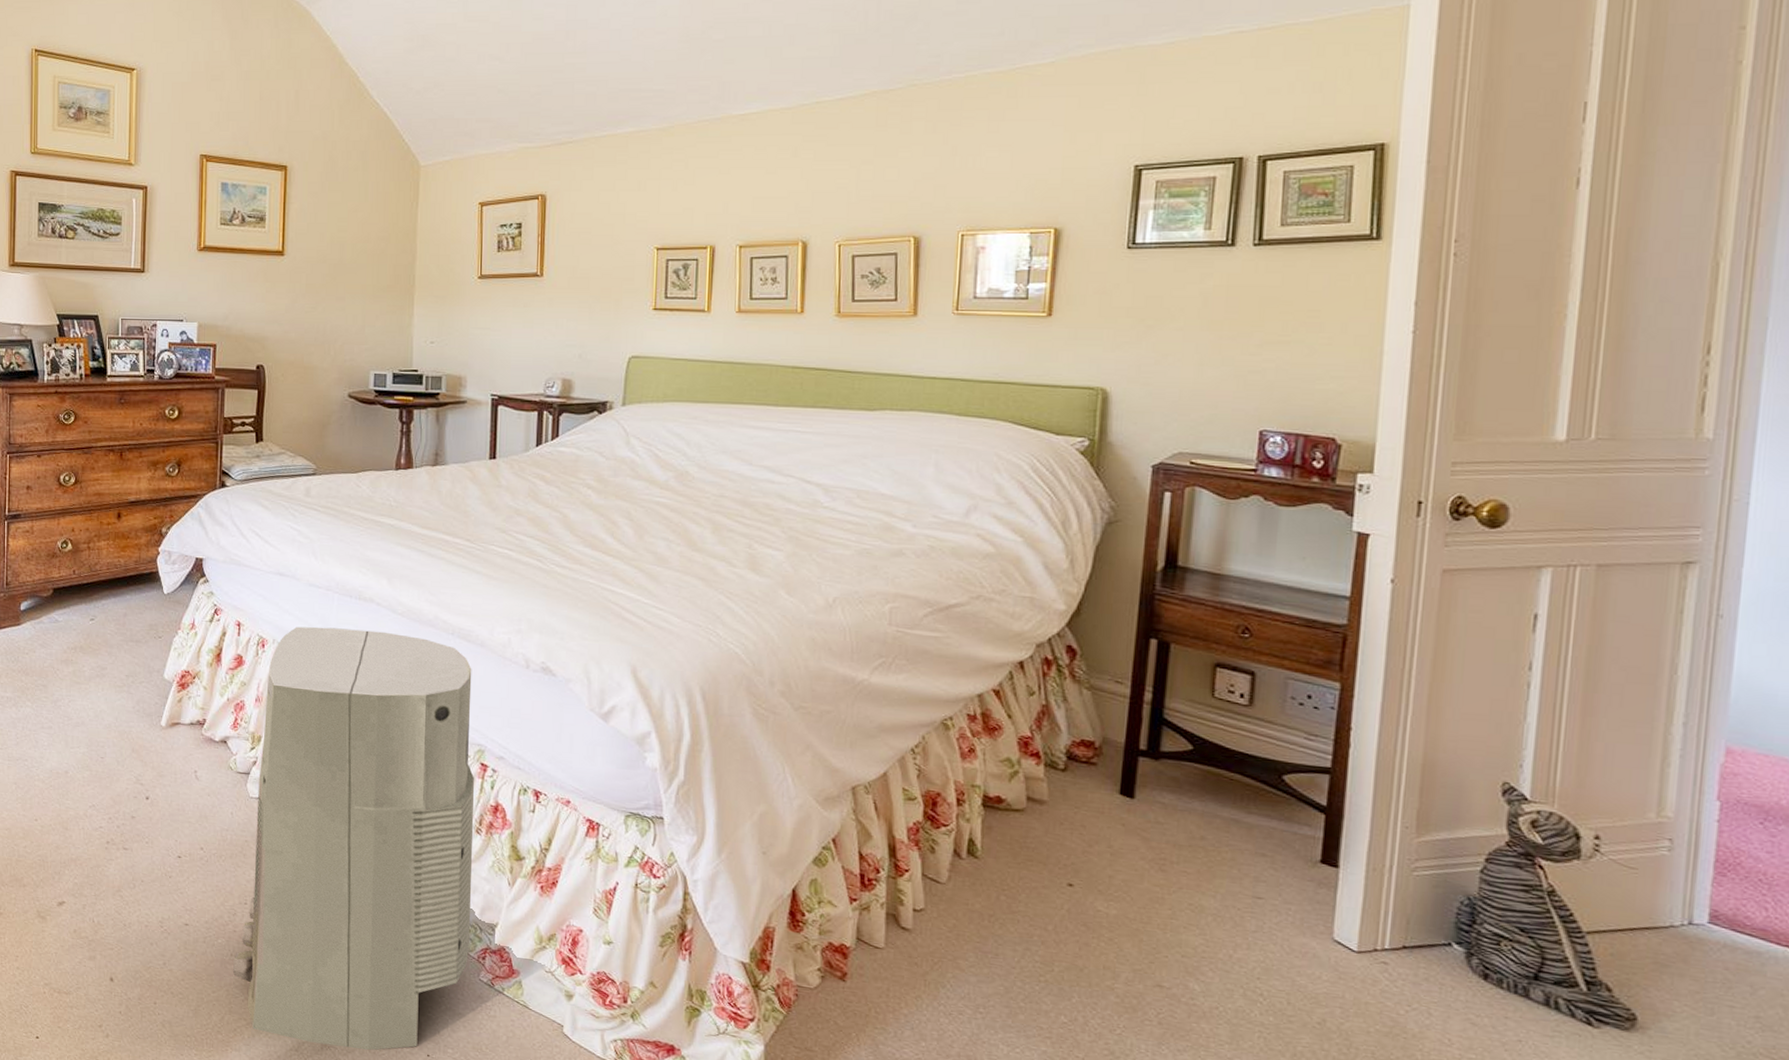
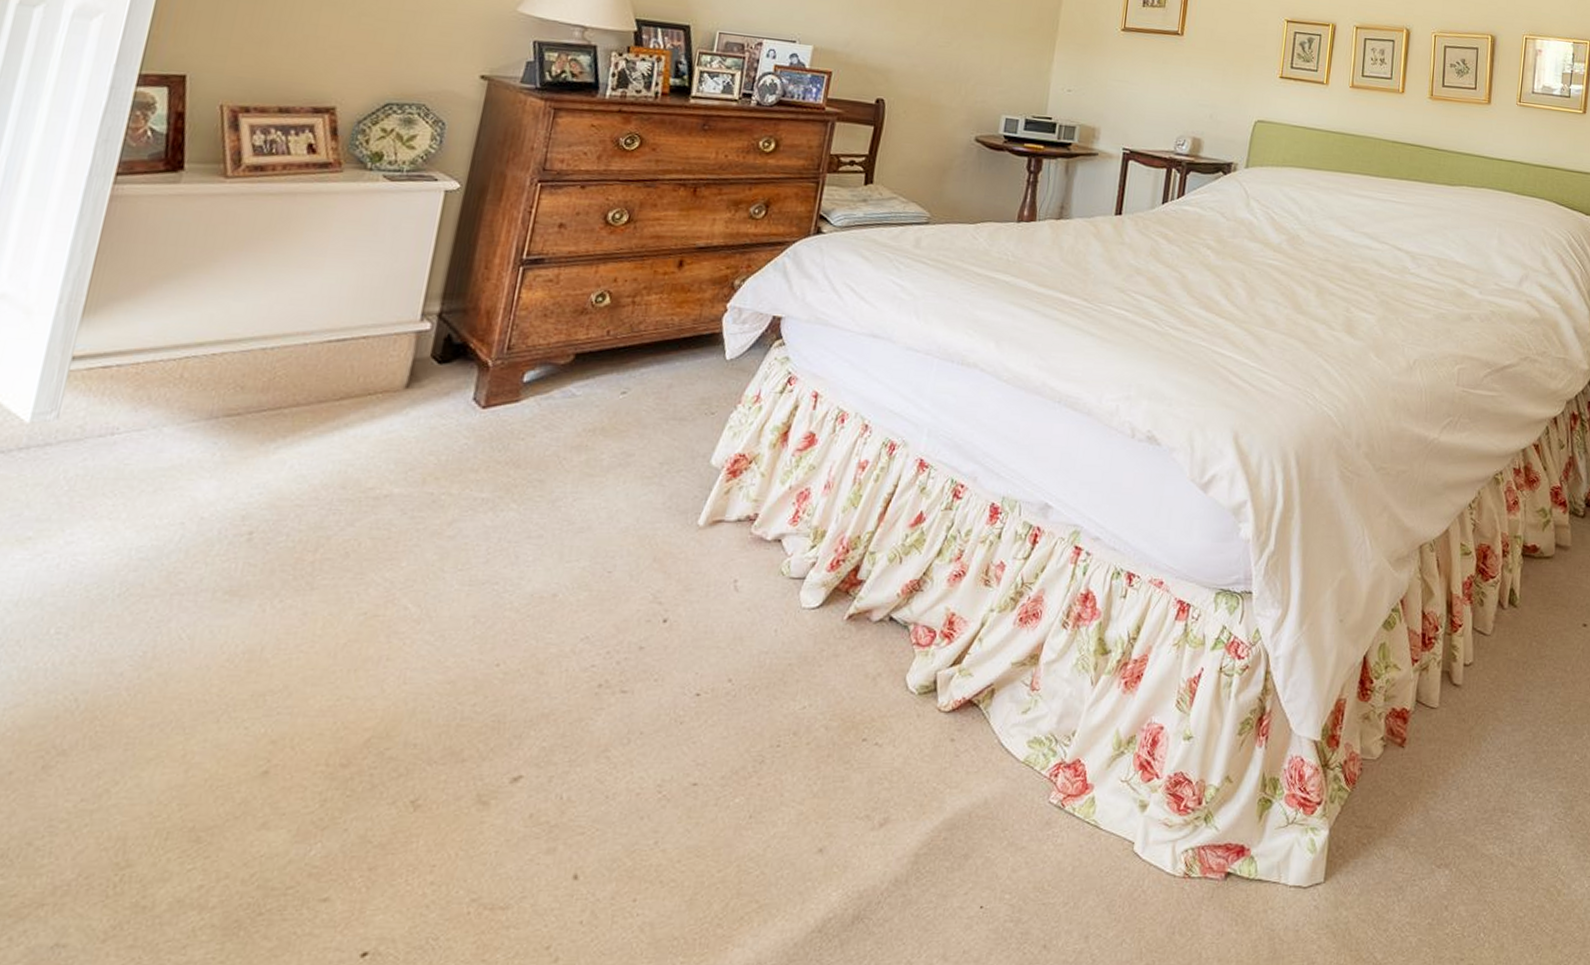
air purifier: present [233,626,475,1050] -> none [749,397,1076,917]

